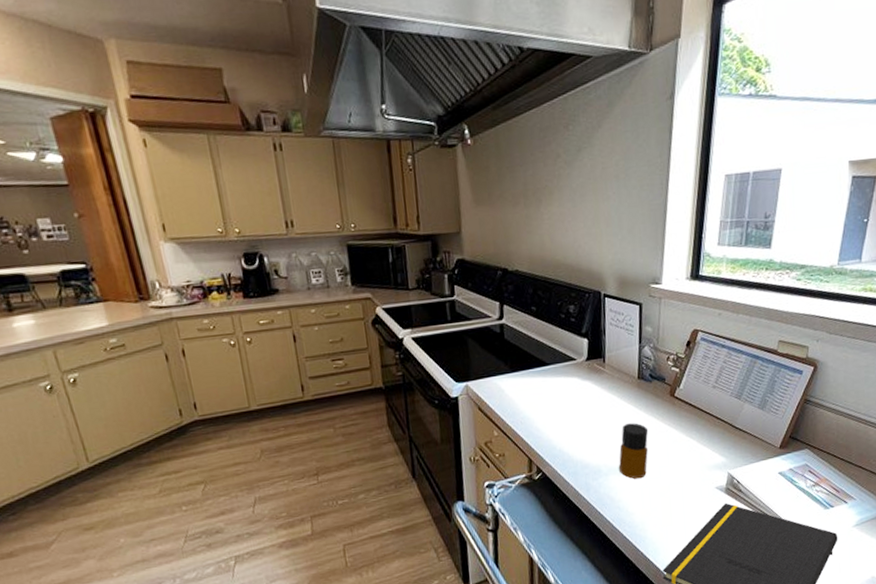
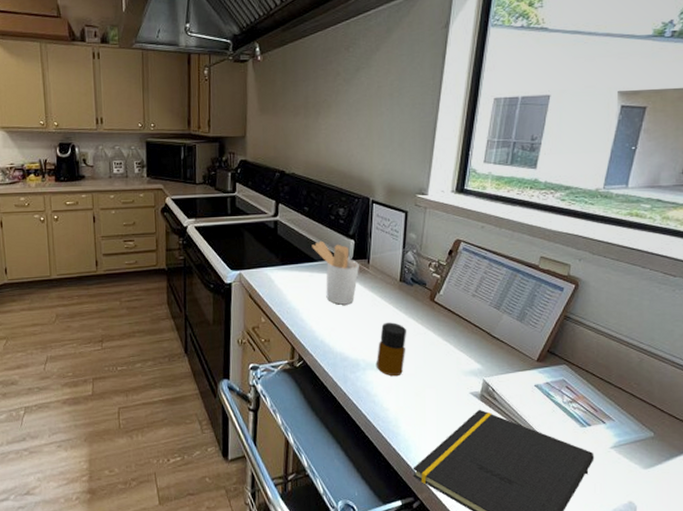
utensil holder: none [542,342,596,410] -> present [312,240,360,305]

